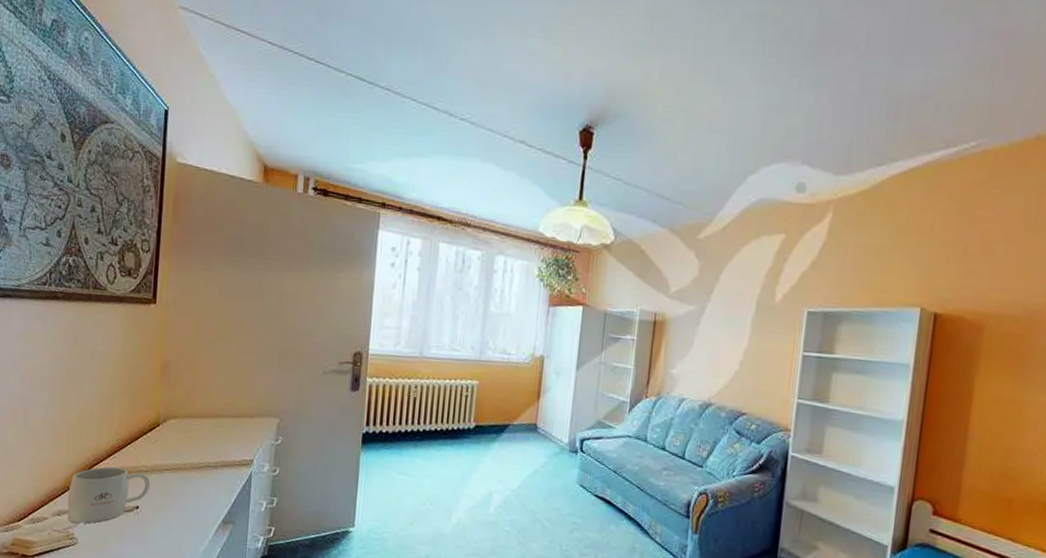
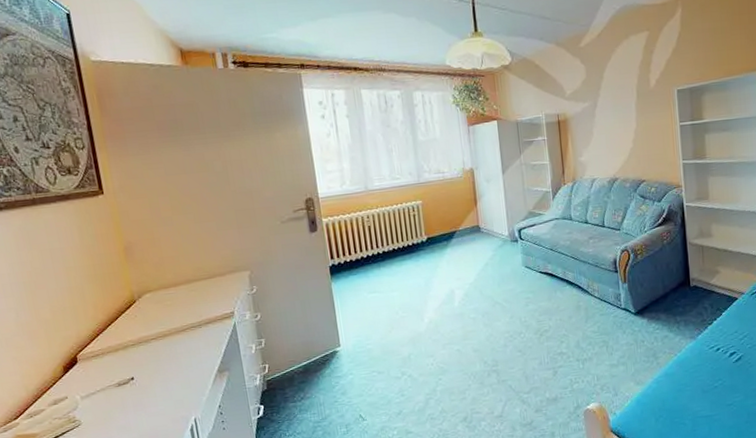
mug: present [67,466,151,524] -> none [59,347,141,408]

